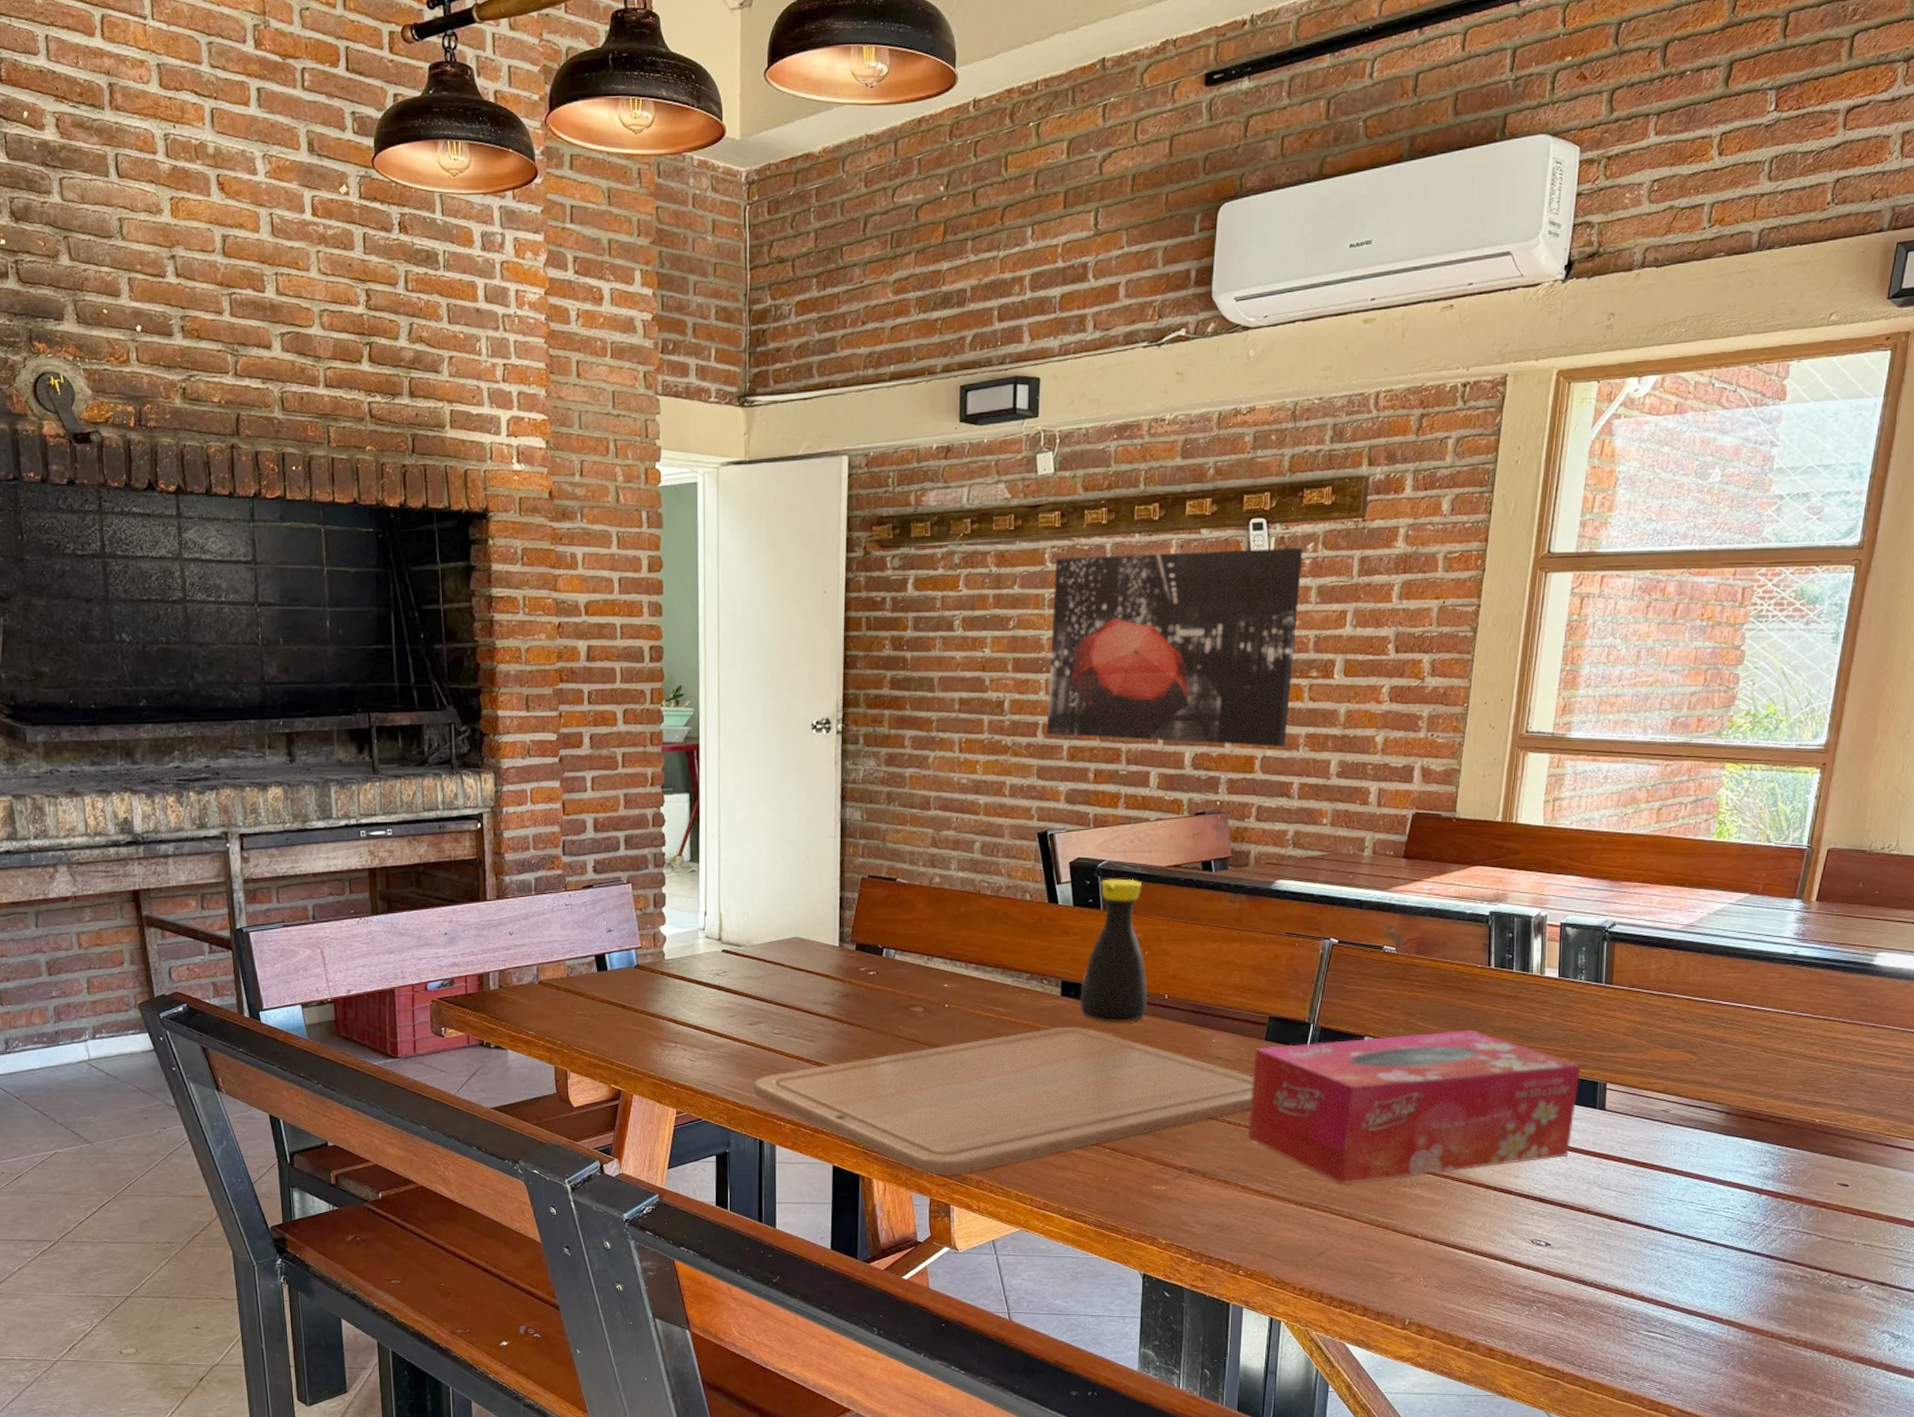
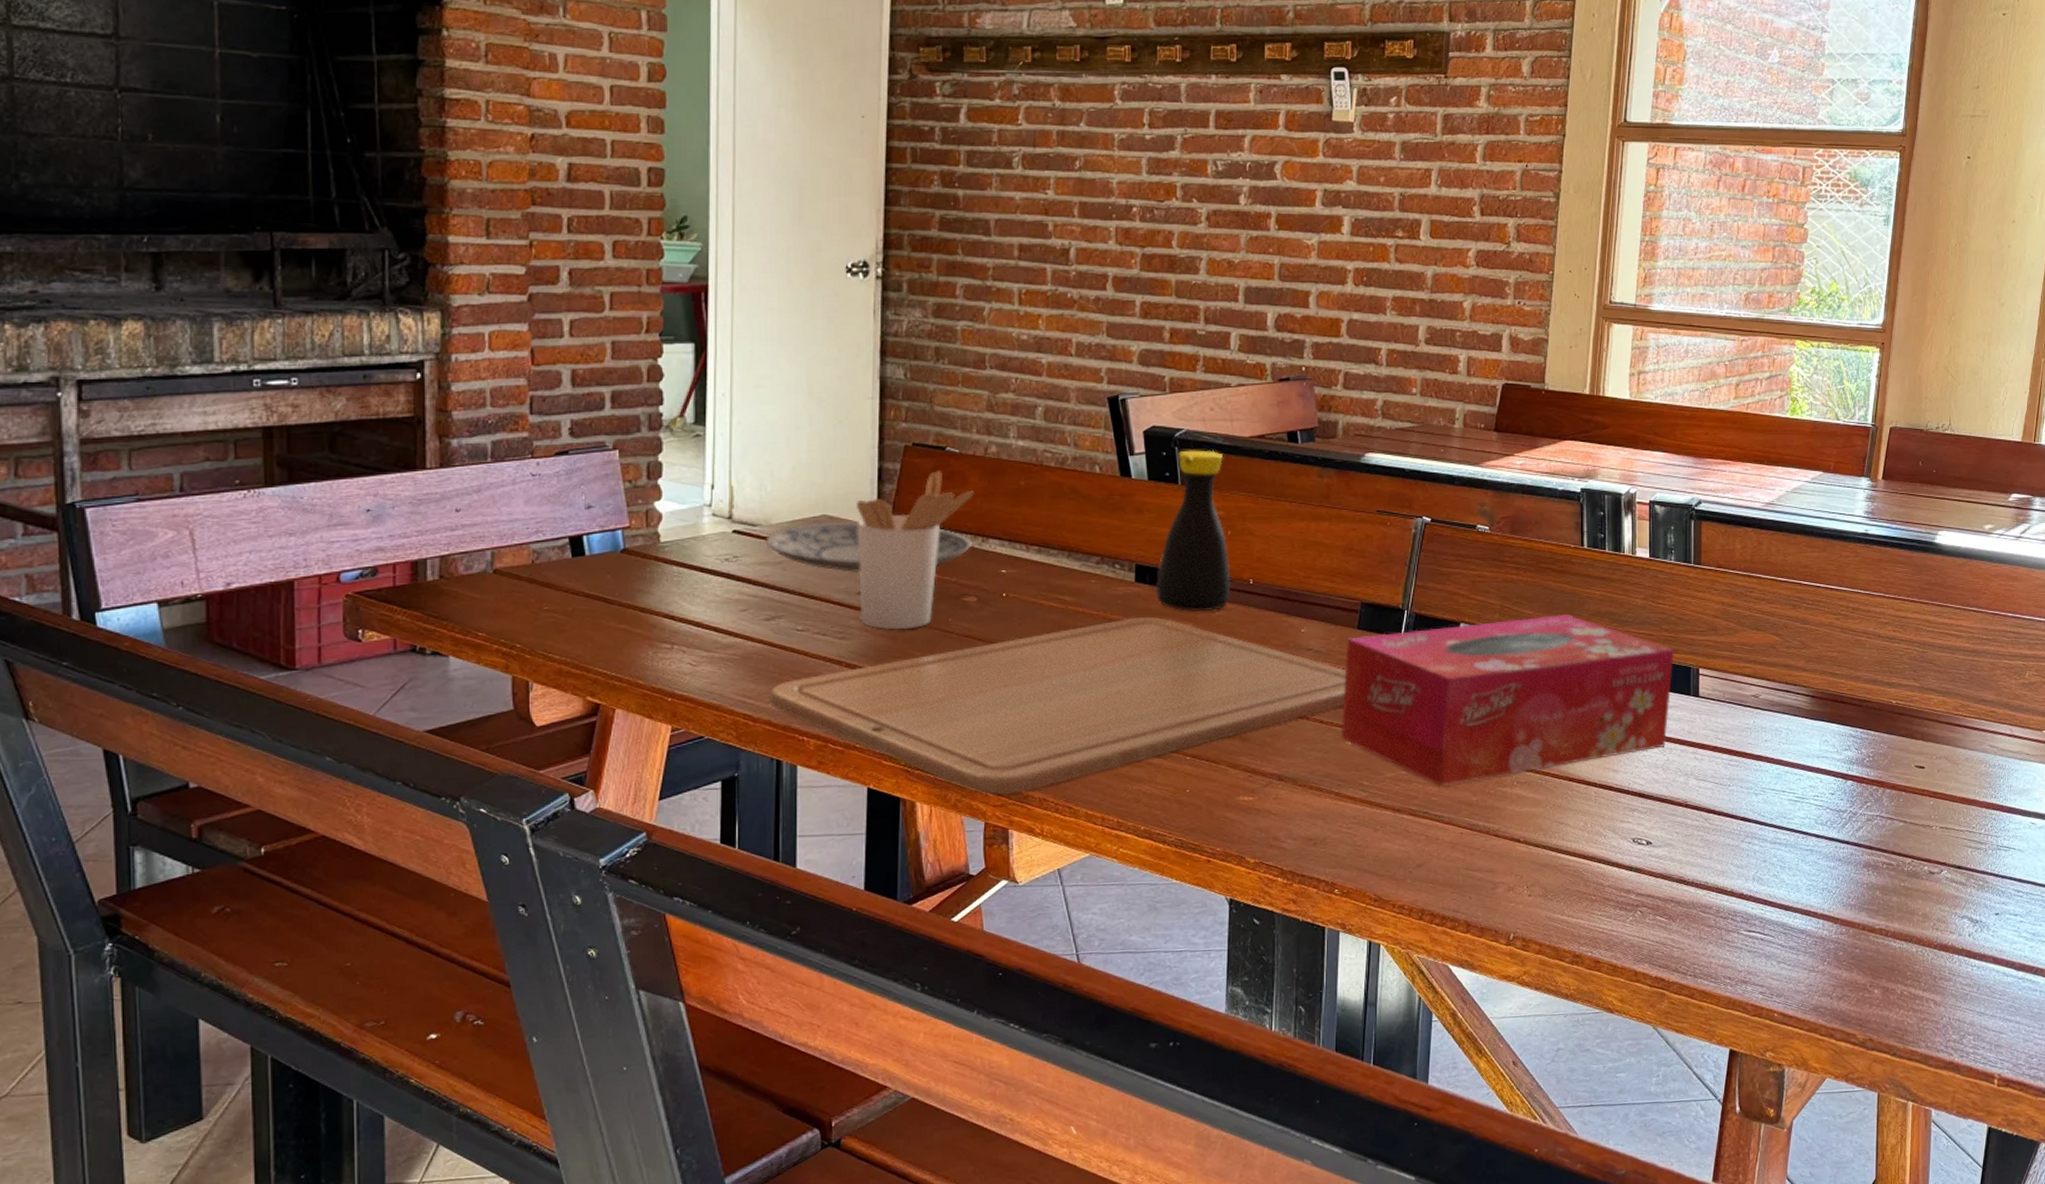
plate: none [747,943,919,985] -> present [764,522,972,572]
utensil holder: none [822,899,921,1034] -> present [857,471,974,629]
wall art: present [1046,547,1303,747] -> none [1117,95,1386,309]

